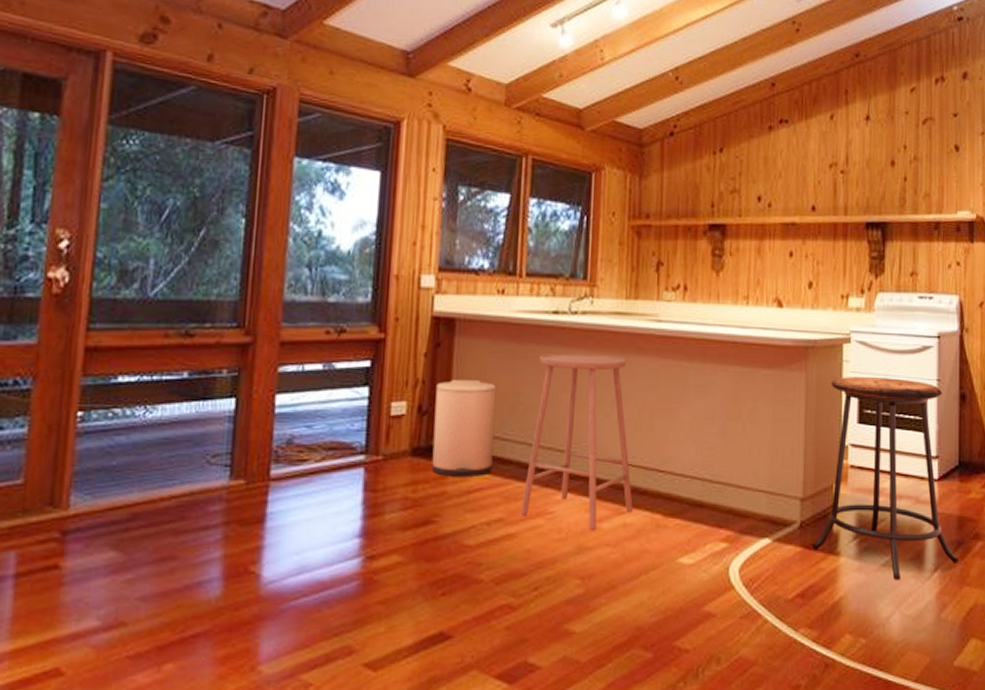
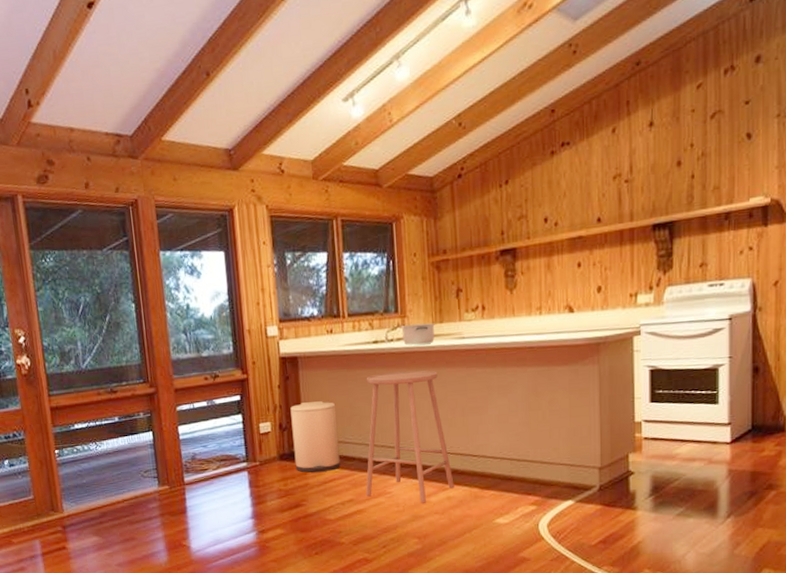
cooking pot: none [588,297,629,322] -> present [401,323,435,345]
bar stool: present [811,376,960,581] -> none [610,360,753,527]

